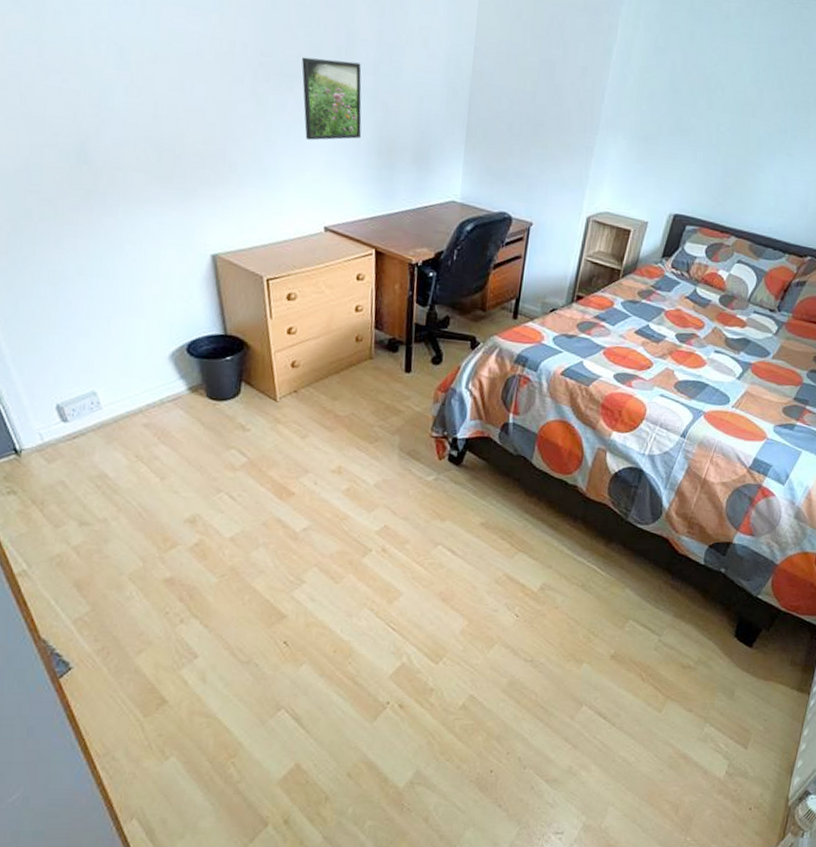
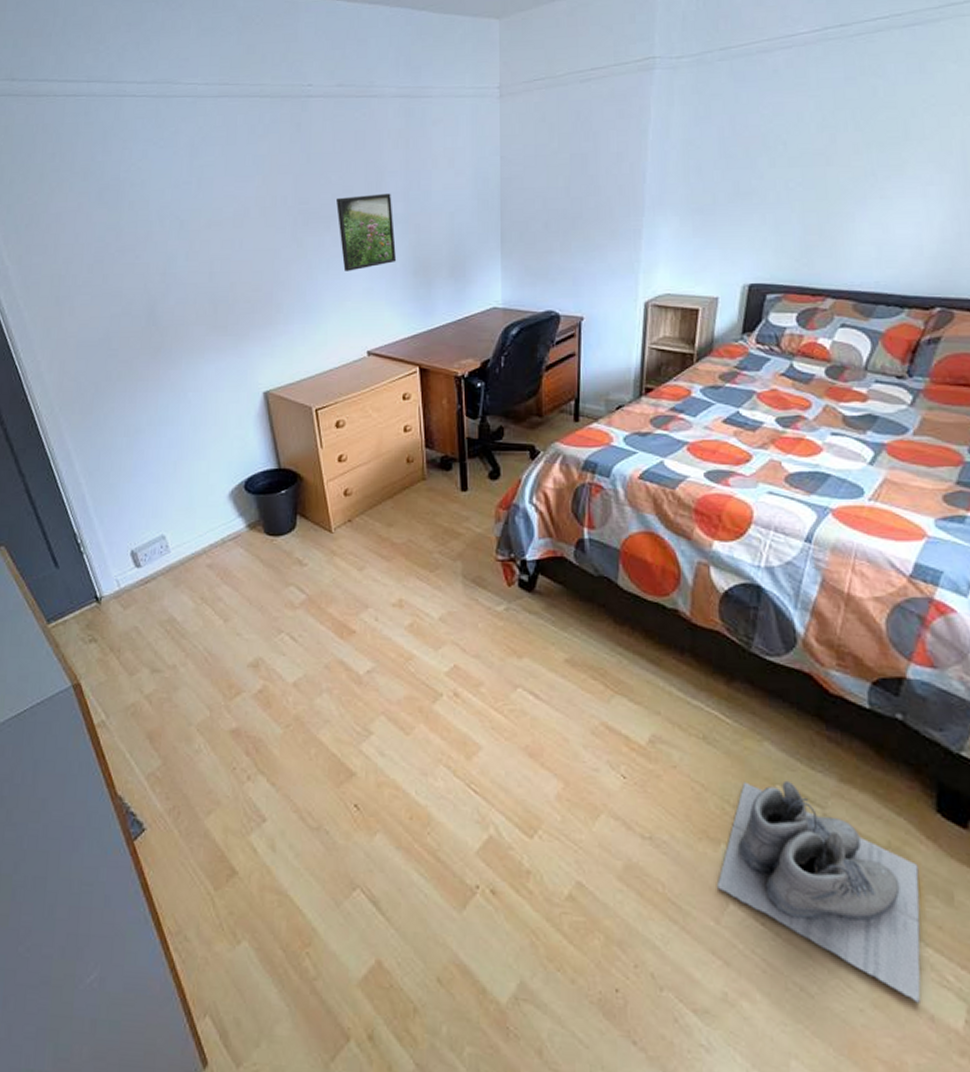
boots: none [576,616,716,763] -> present [717,780,921,1003]

